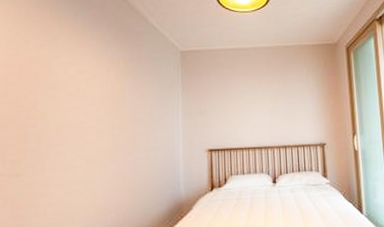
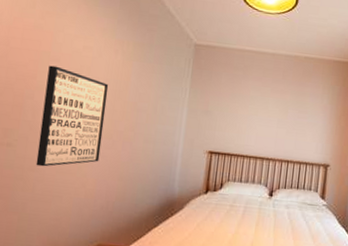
wall art: none [45,93,105,191] -> present [36,65,109,167]

